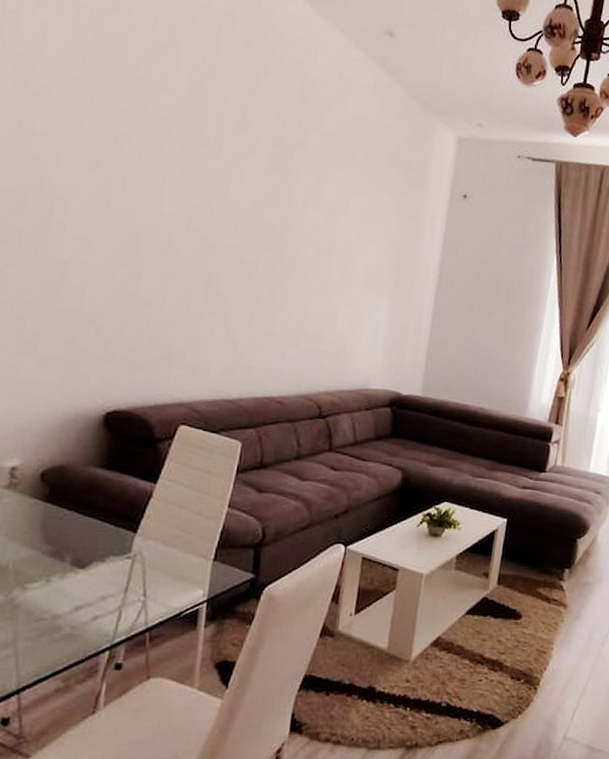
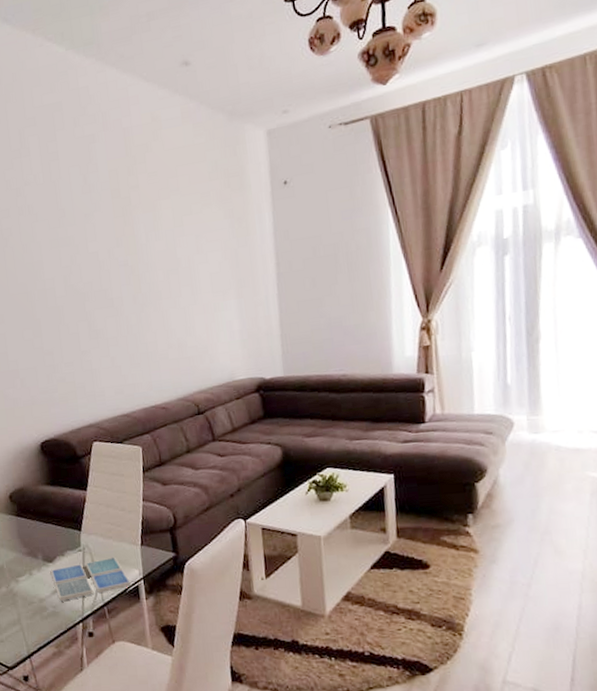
drink coaster: none [78,570,189,620] -> present [50,557,131,601]

